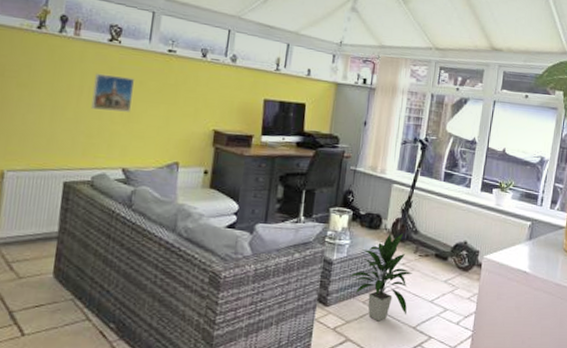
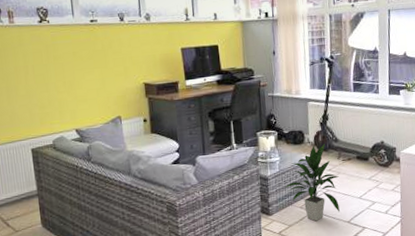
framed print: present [91,73,134,112] -> none [34,51,71,84]

